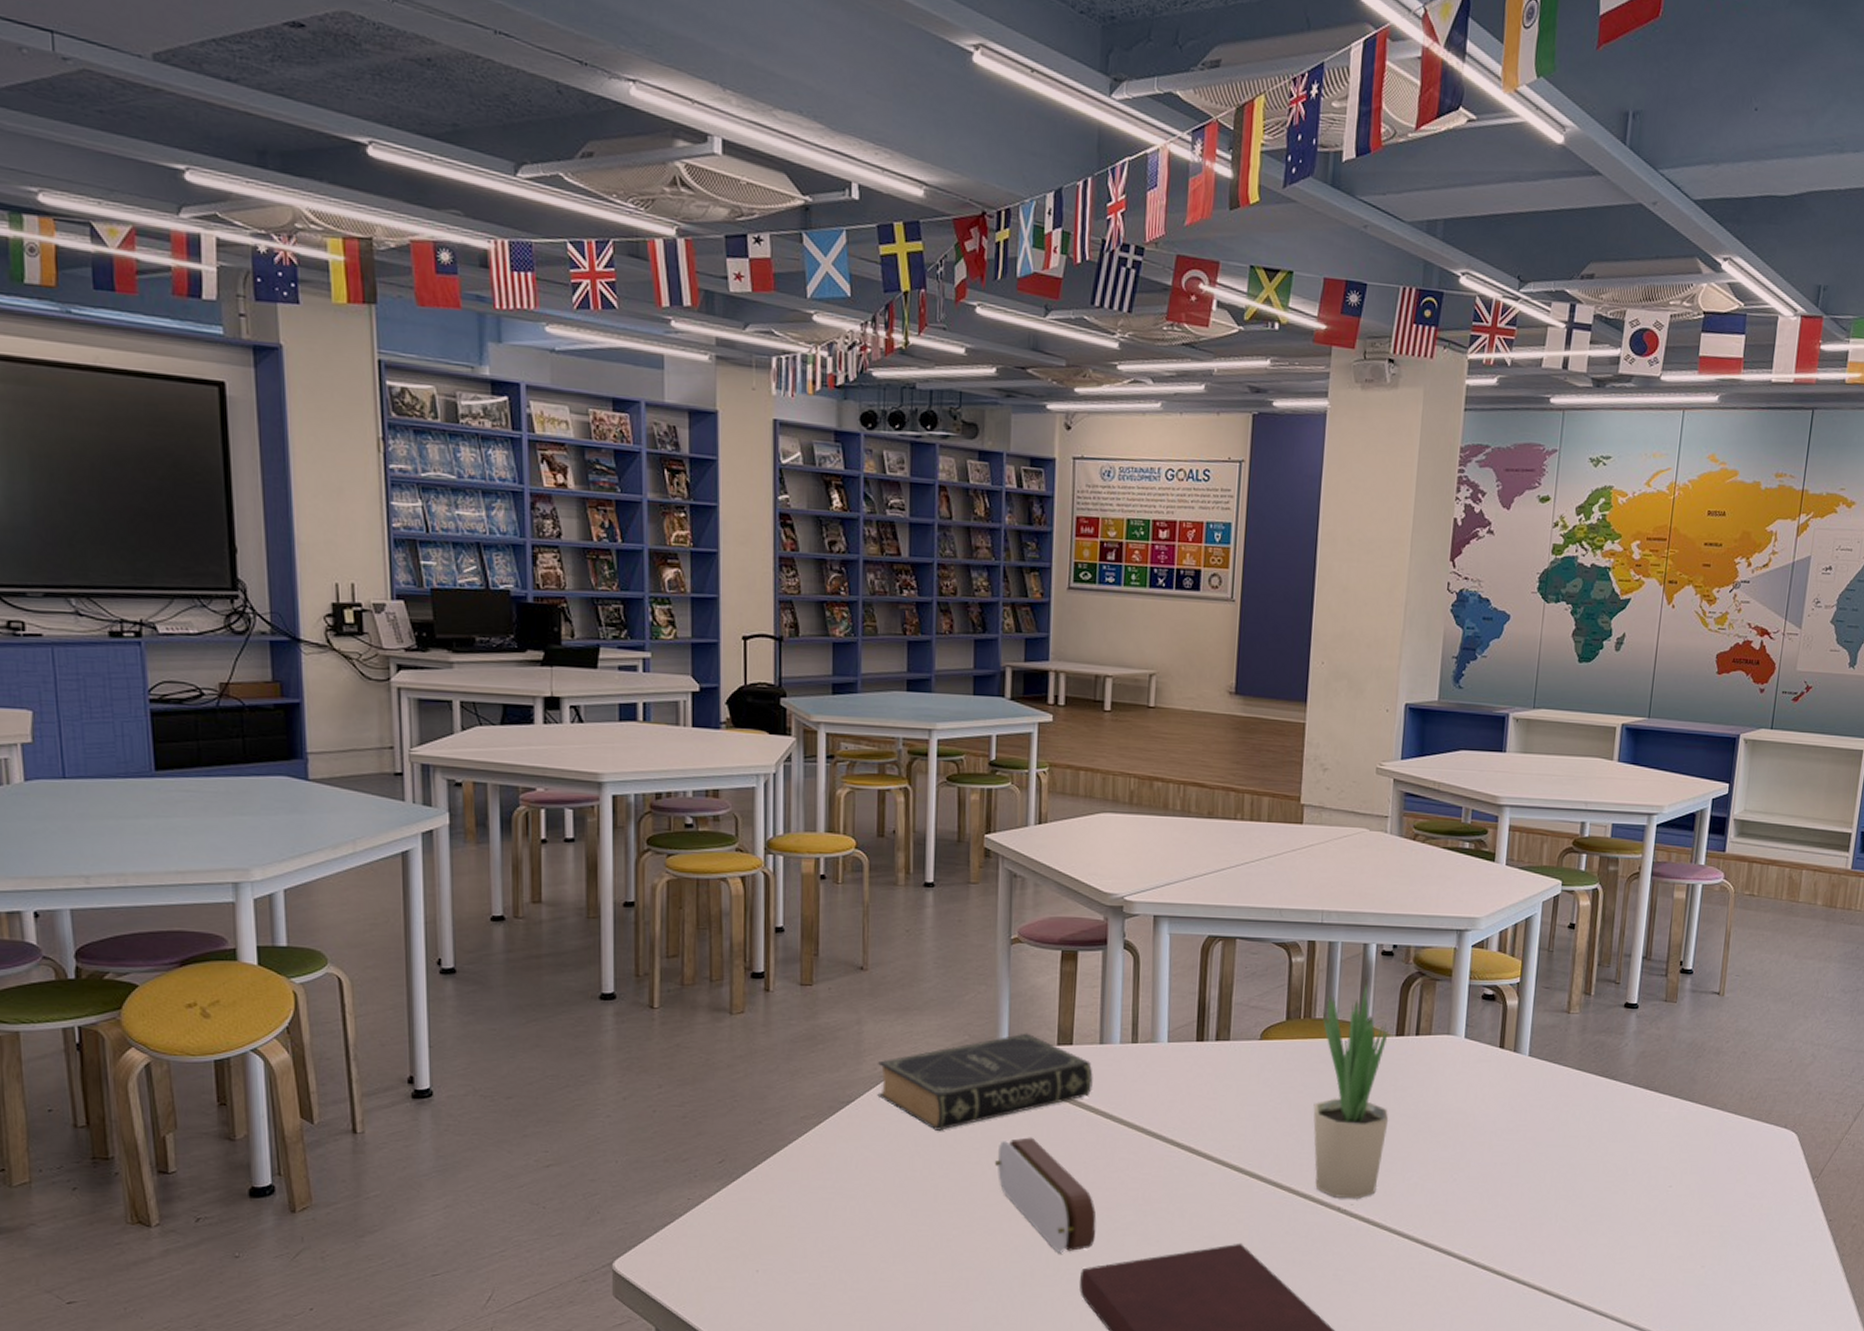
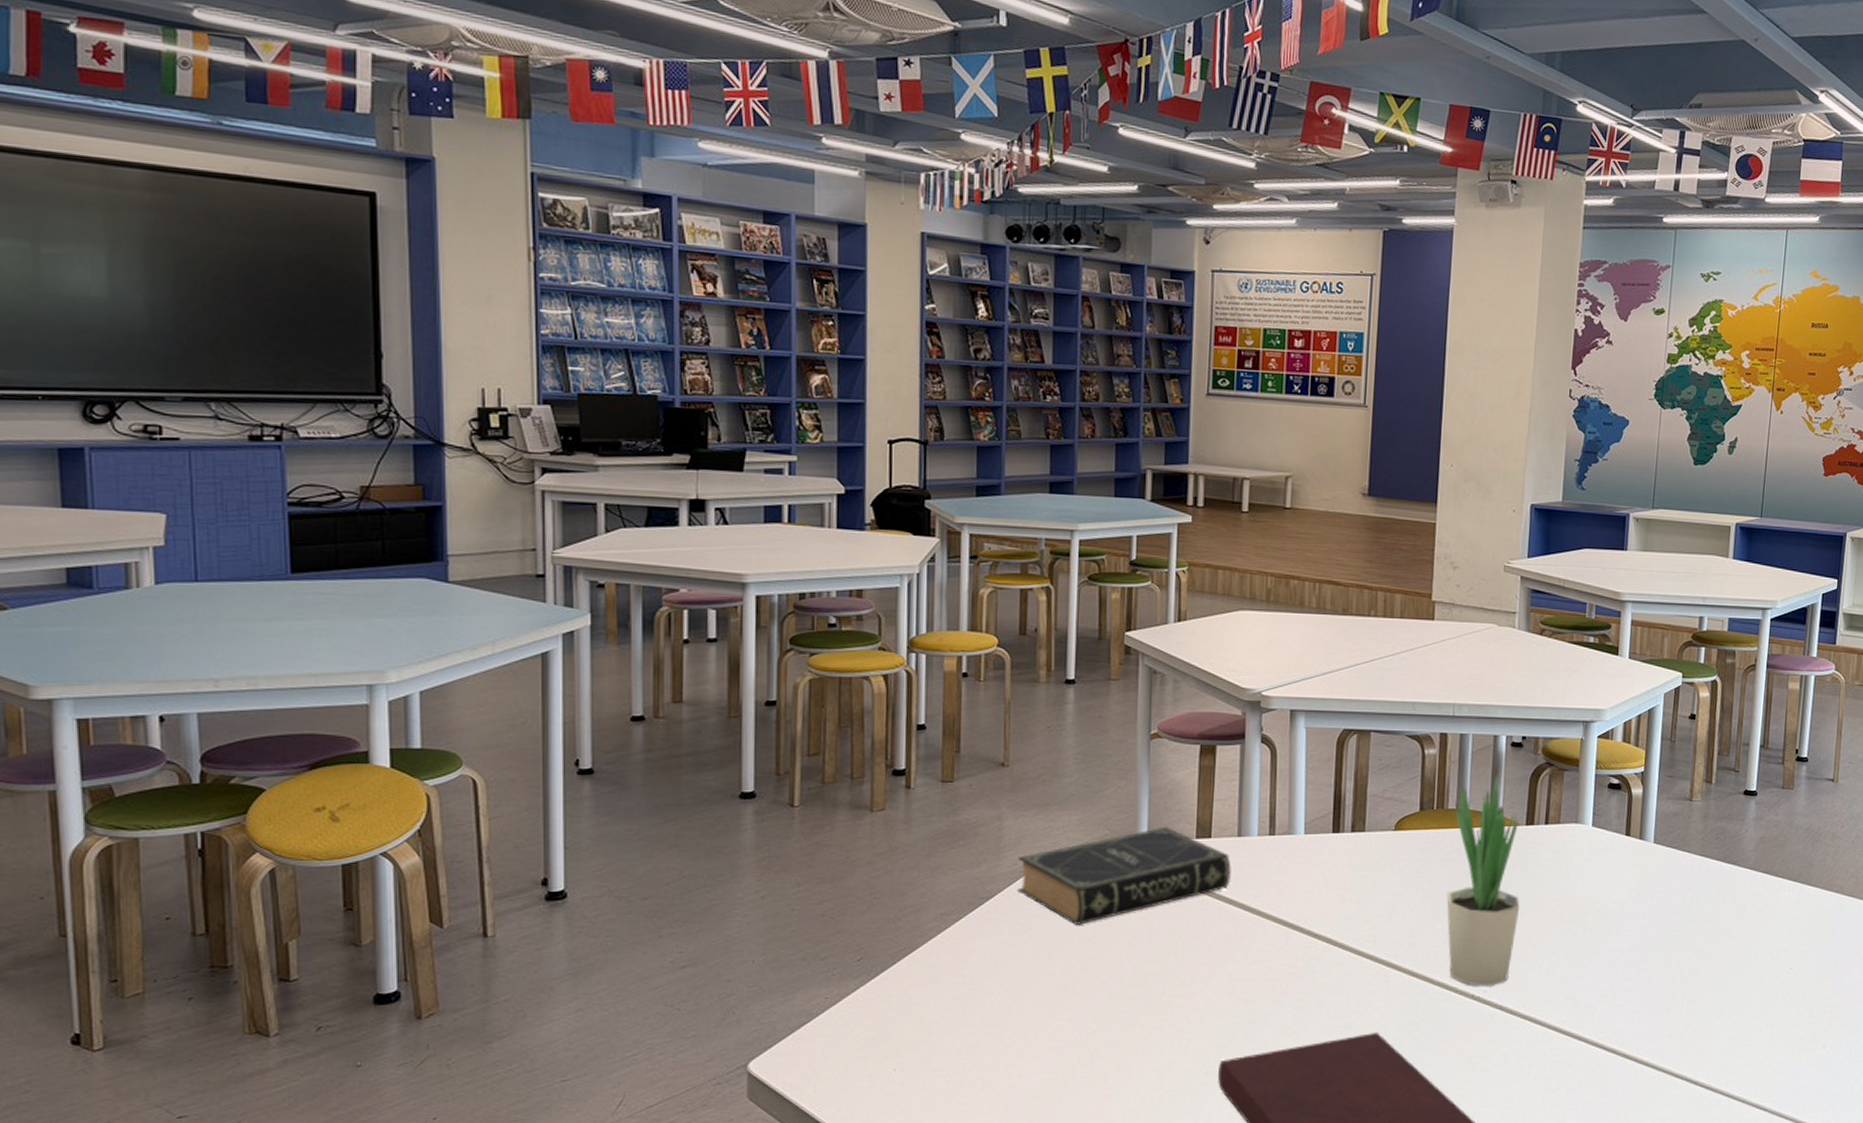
pencil case: present [995,1137,1097,1252] -> none [1134,930,1235,1045]

